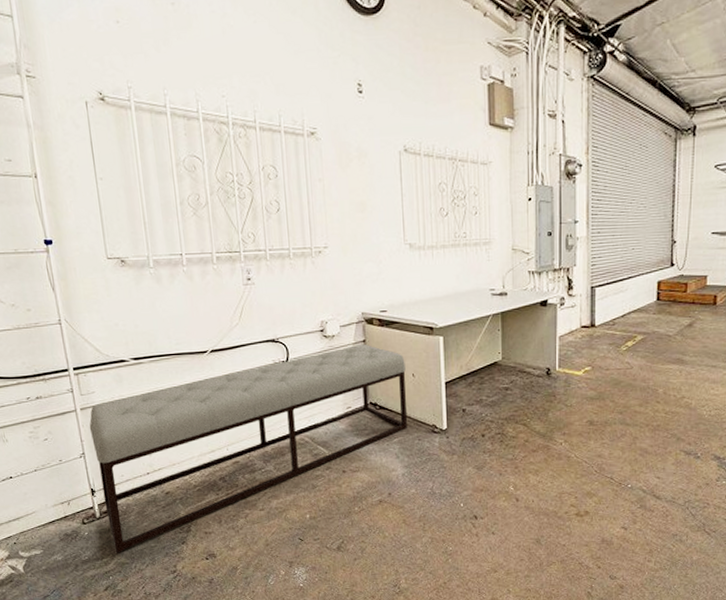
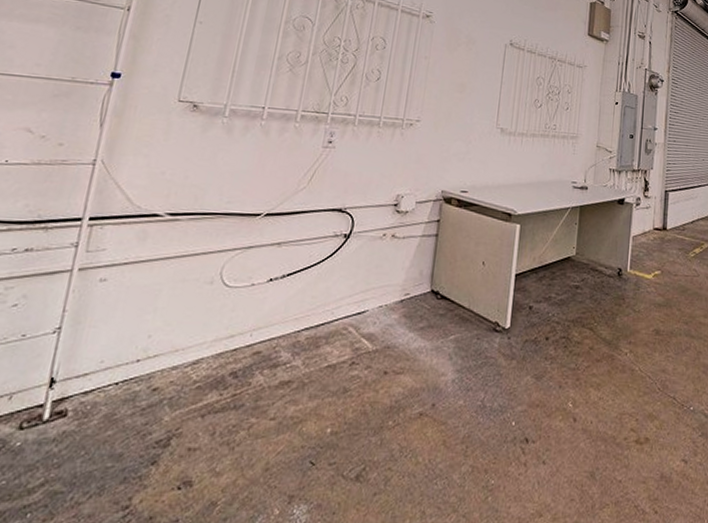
bench: present [89,343,407,553] -> none [50,223,478,476]

